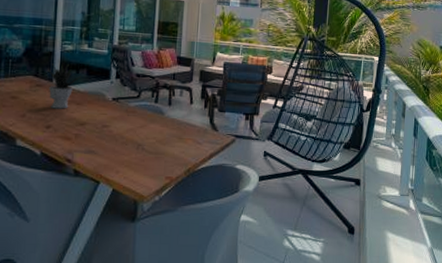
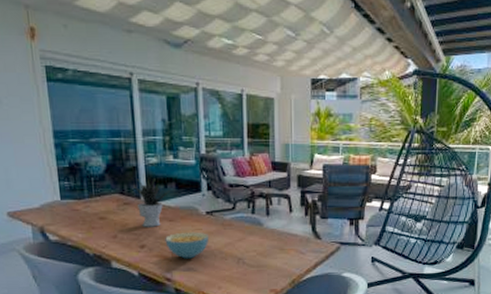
cereal bowl: none [70,115,112,142] -> present [165,232,208,259]

